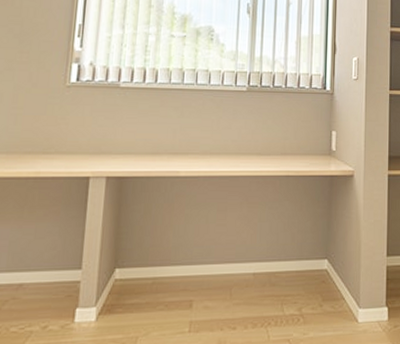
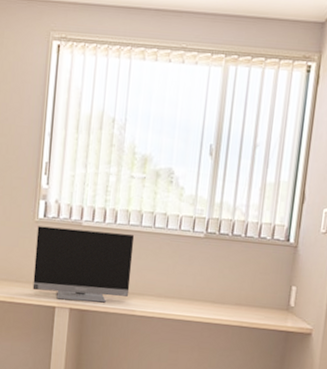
monitor: none [62,90,177,168] -> present [32,226,135,303]

